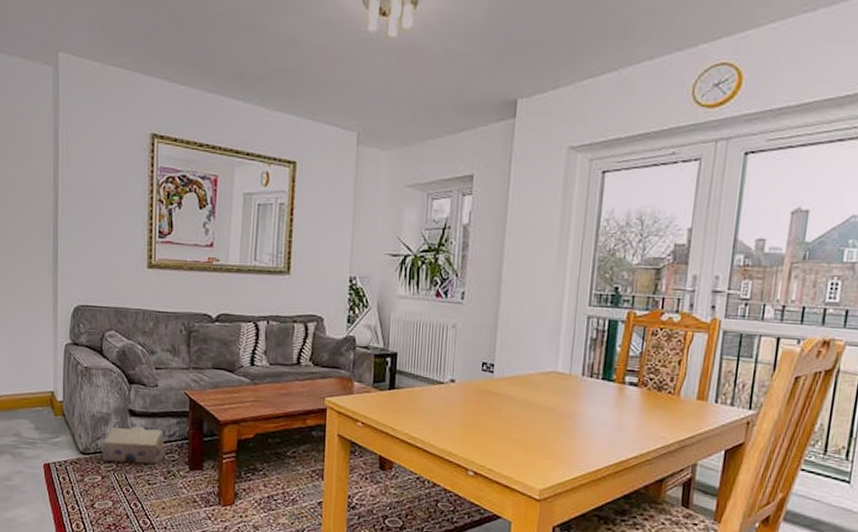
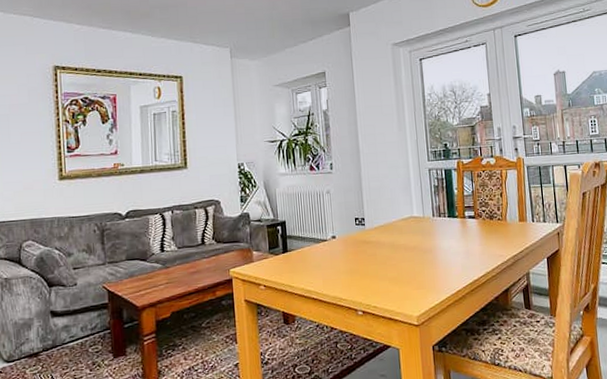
cardboard box: present [99,426,164,465] -> none [23,324,88,366]

